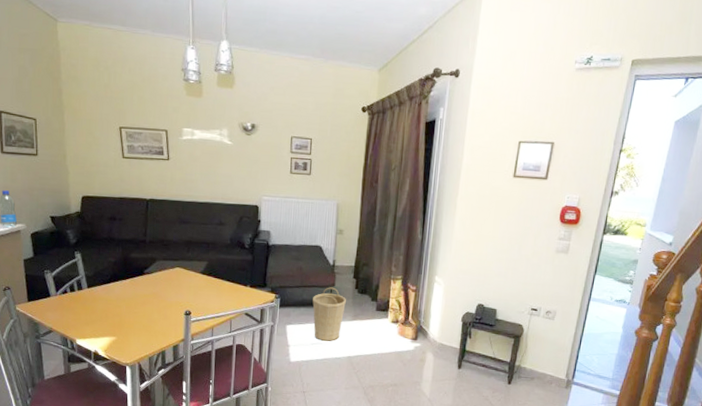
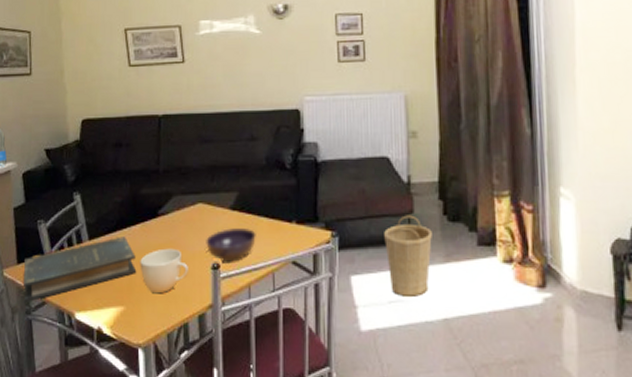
book: none [34,287,126,330] -> present [24,237,137,302]
cup: none [129,298,167,330] -> present [140,248,188,294]
bowl: none [181,287,220,310] -> present [206,228,256,262]

